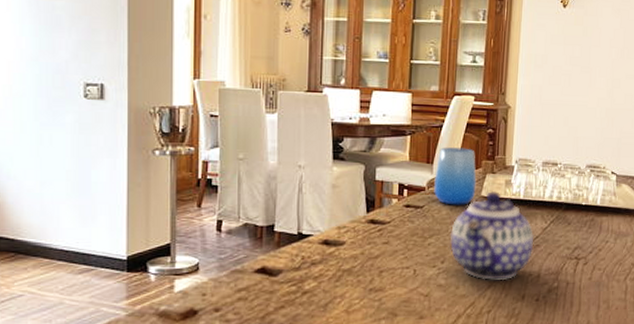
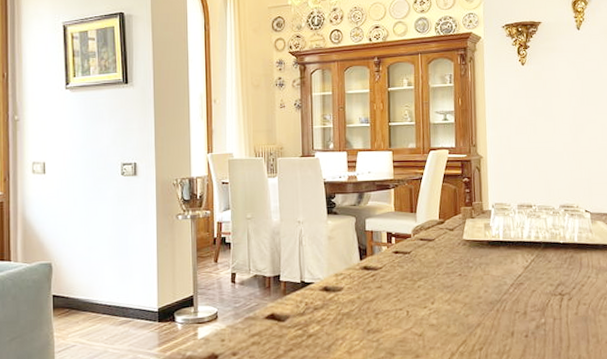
cup: present [434,146,477,205] -> none [418,196,458,250]
teapot: present [450,191,535,280] -> none [438,235,518,319]

